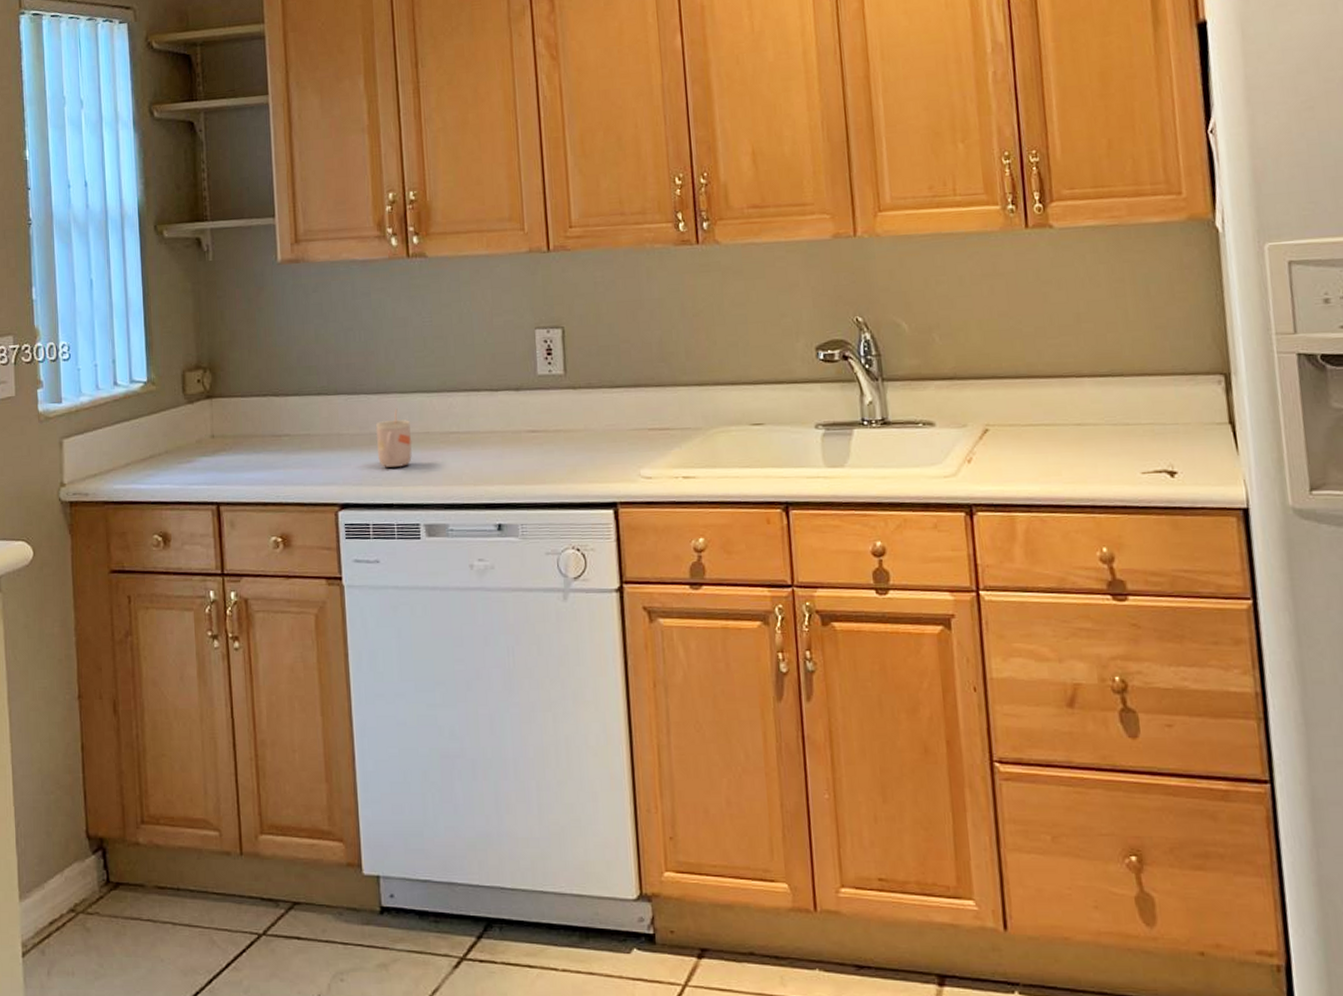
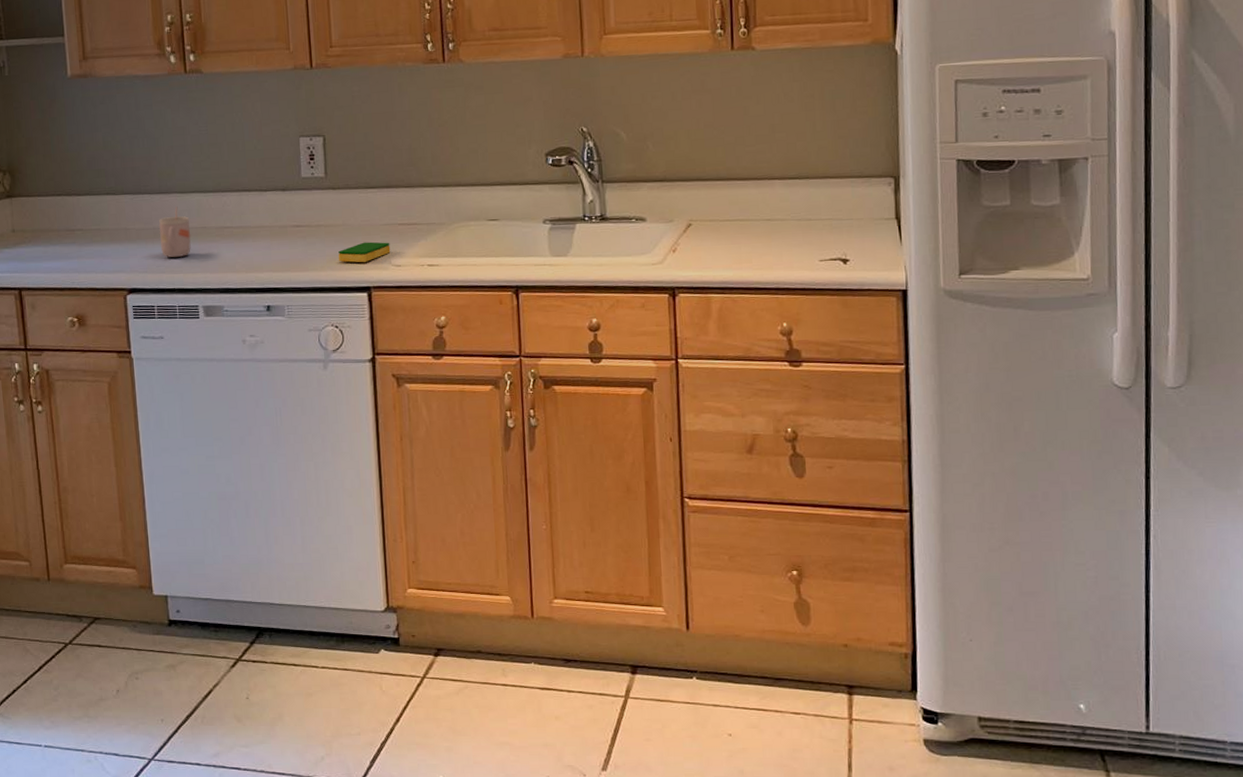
dish sponge: none [579,449,640,475] -> present [338,241,391,263]

